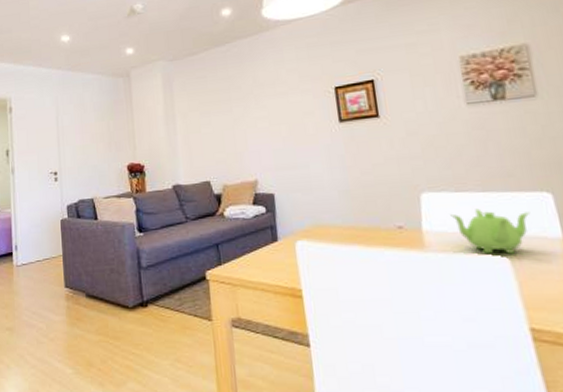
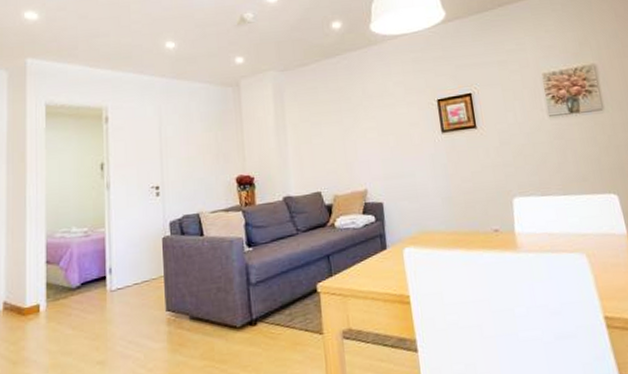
teapot: present [450,208,530,255] -> none [538,210,602,252]

